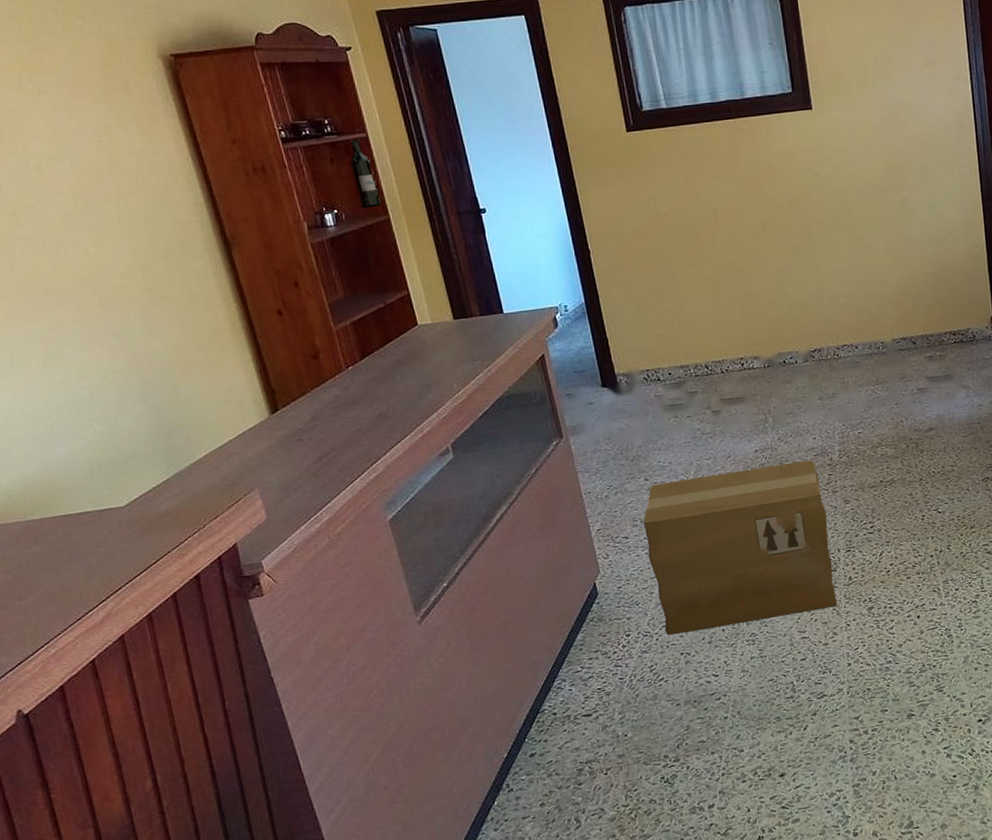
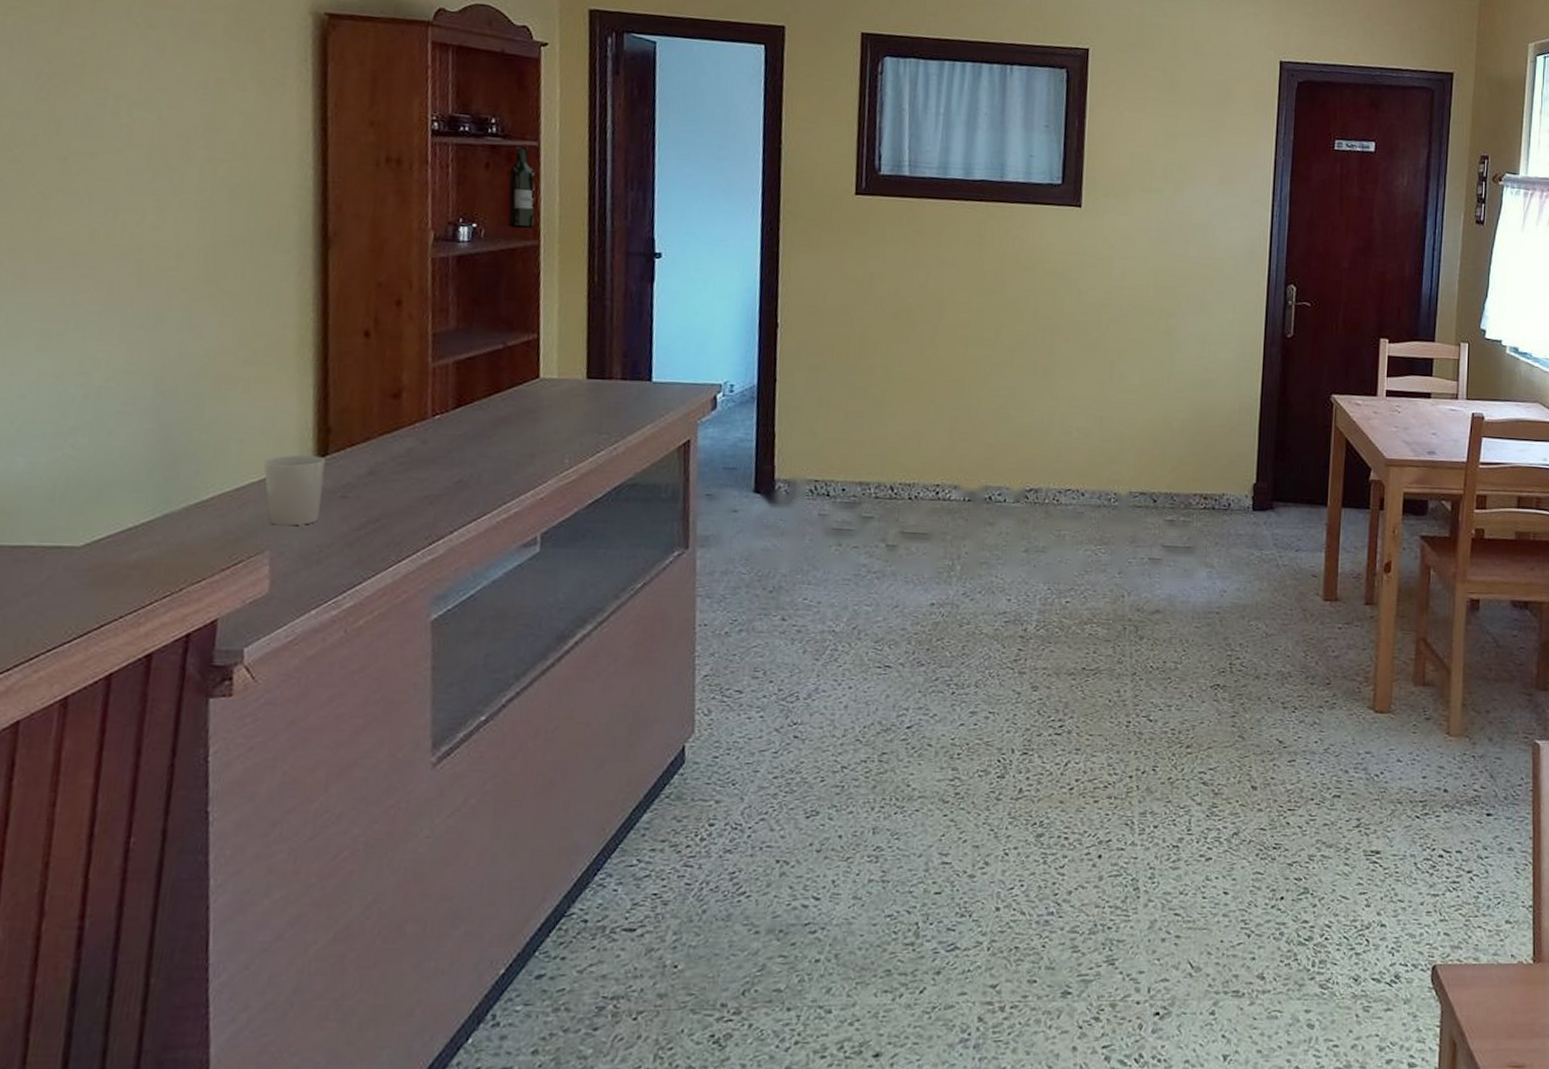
cup: none [233,412,287,469] -> present [263,454,326,526]
cardboard box: present [643,460,838,635] -> none [762,626,1006,833]

